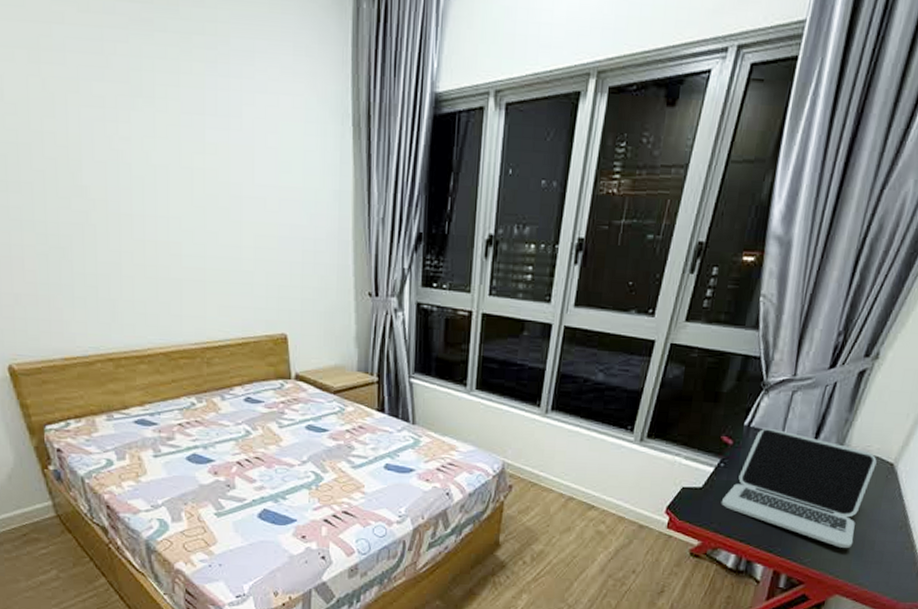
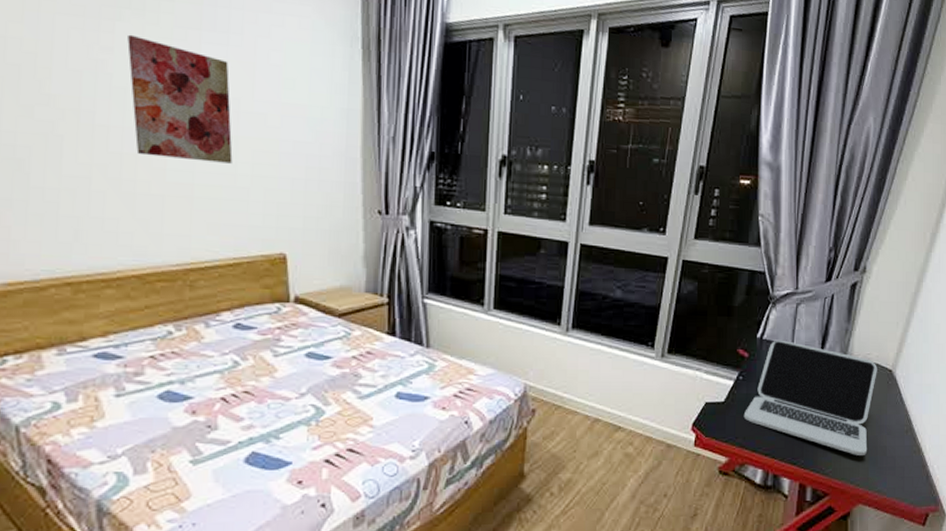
wall art: none [142,123,237,248] -> present [127,34,233,164]

